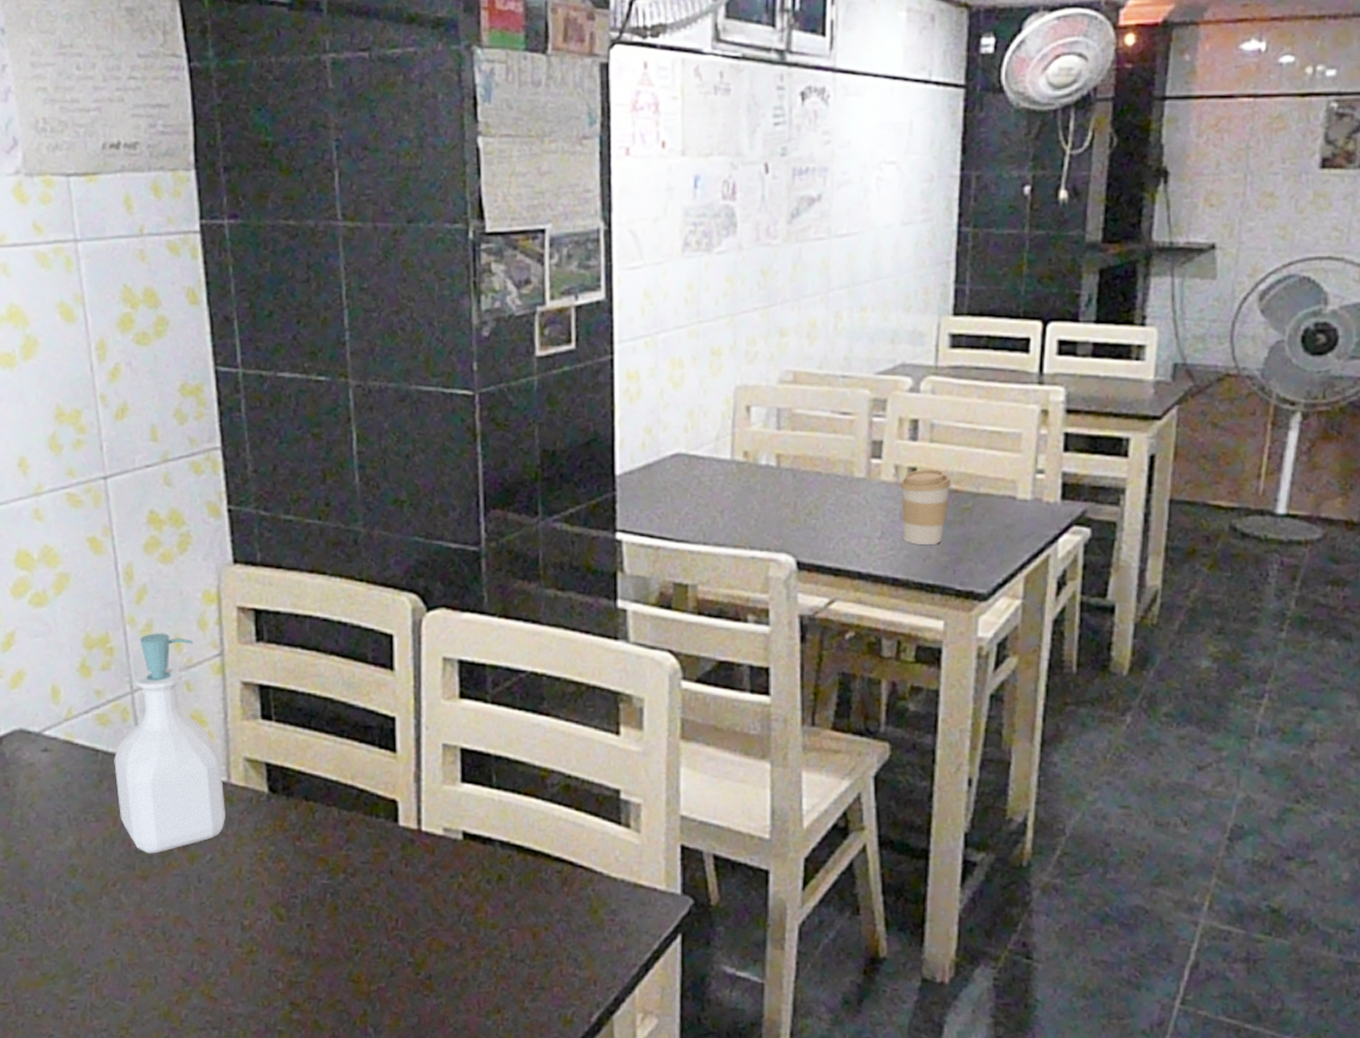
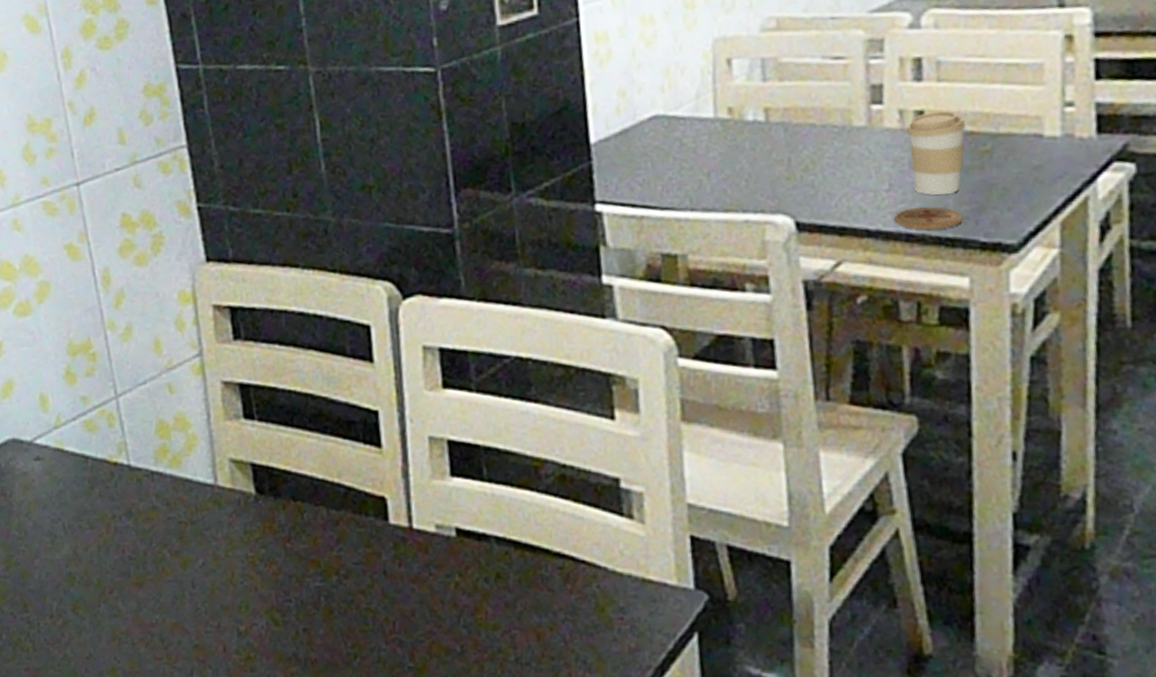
soap bottle: present [114,633,225,854] -> none [103,336,215,560]
coaster: none [884,555,943,576] -> present [894,207,963,230]

